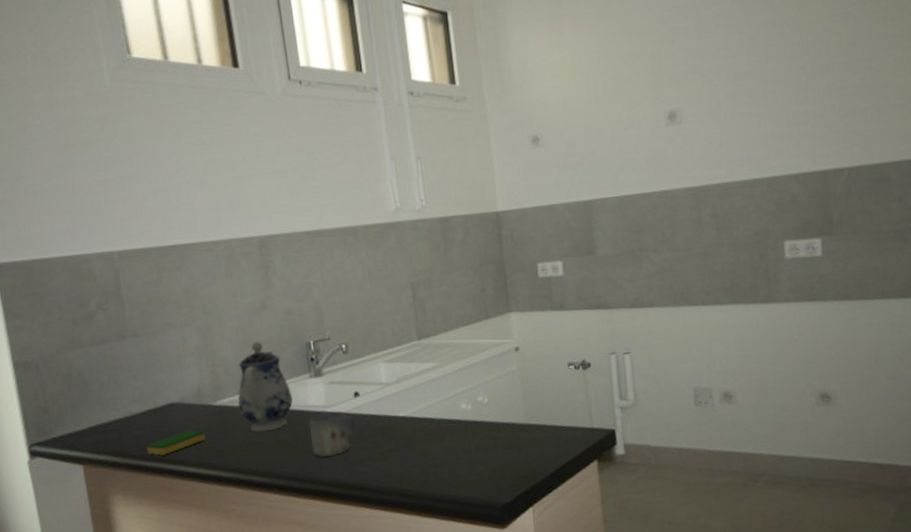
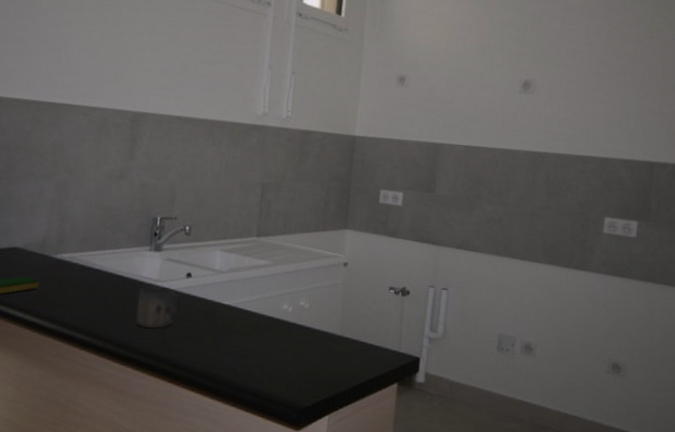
teapot: present [237,341,293,432] -> none [76,206,129,293]

